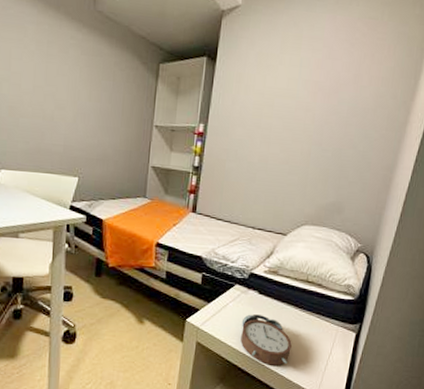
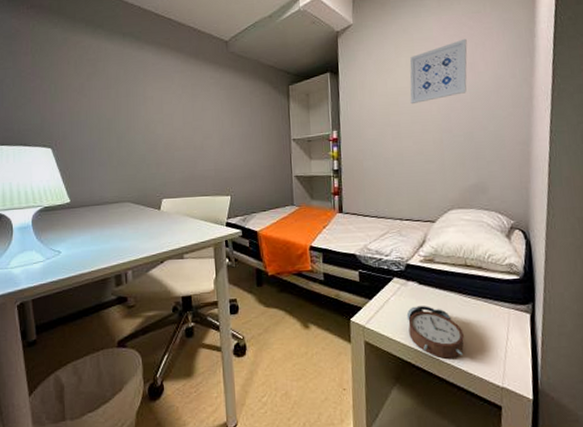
wall art: none [286,46,357,109] -> present [409,38,467,105]

